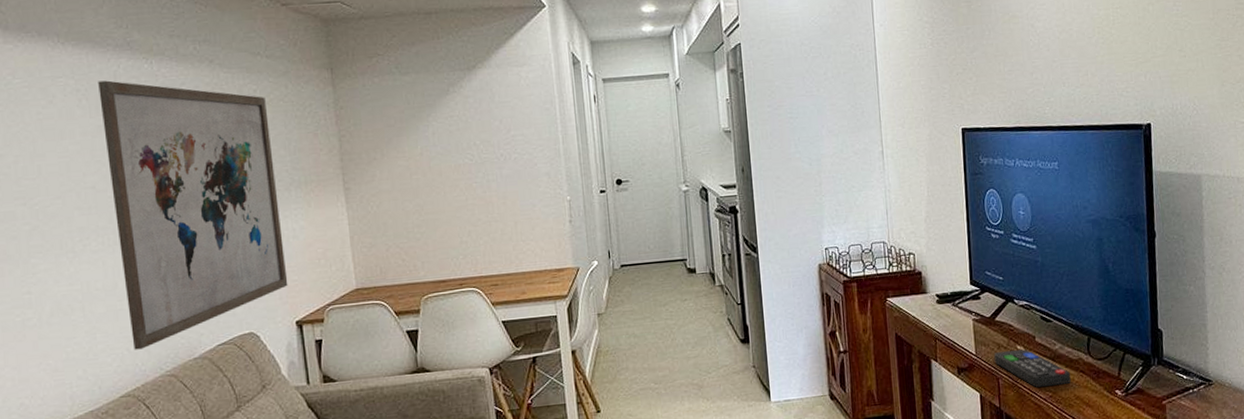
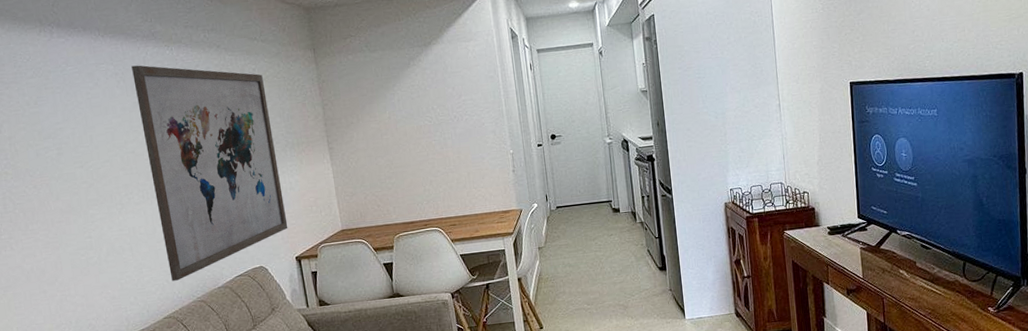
remote control: present [994,349,1071,387] -> none [879,273,948,305]

